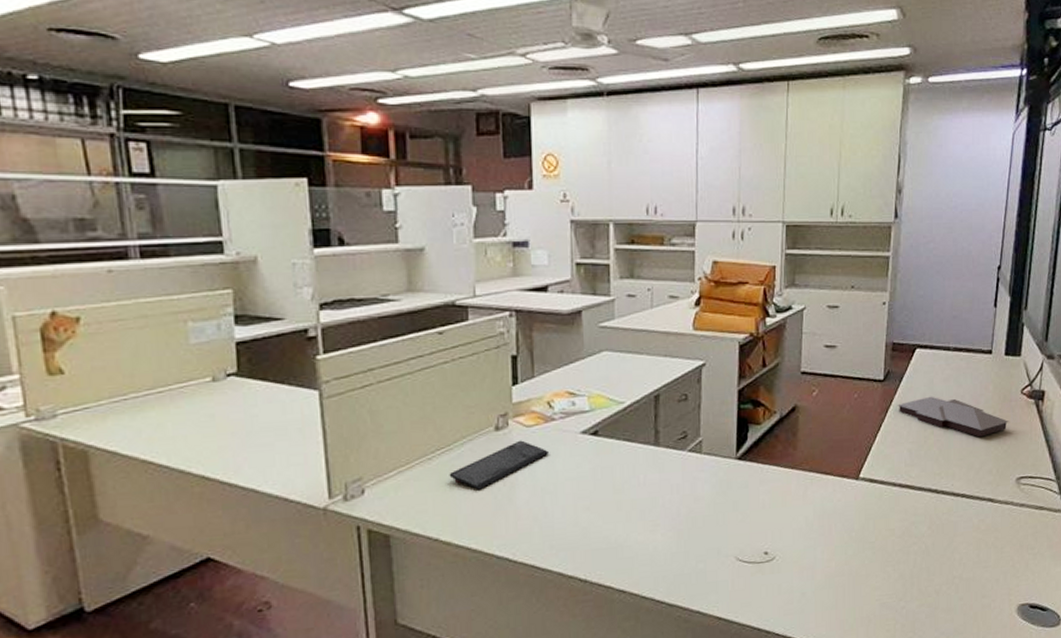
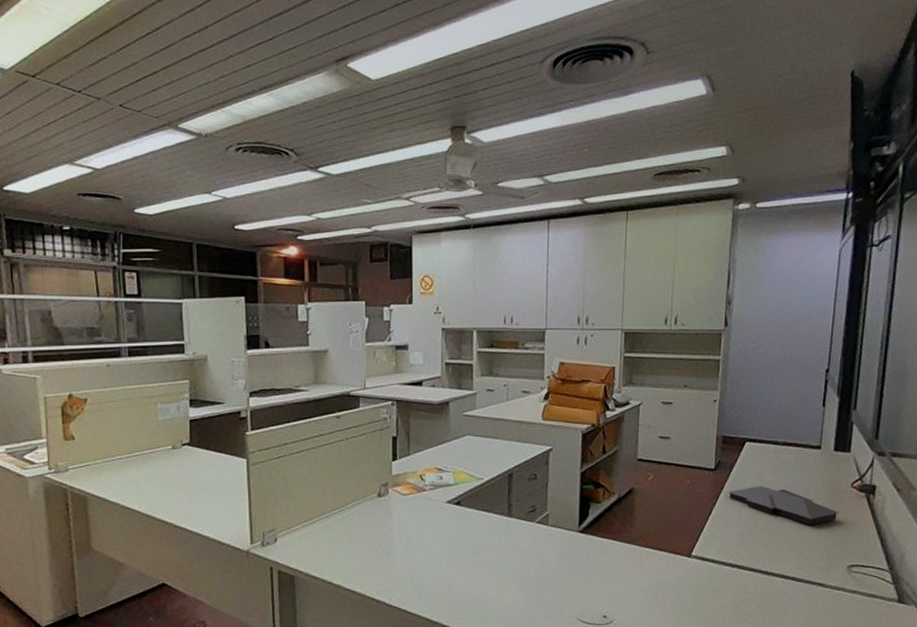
keyboard: present [449,440,550,490] -> none [341,506,421,545]

